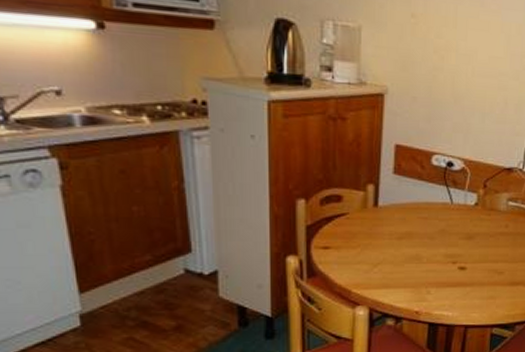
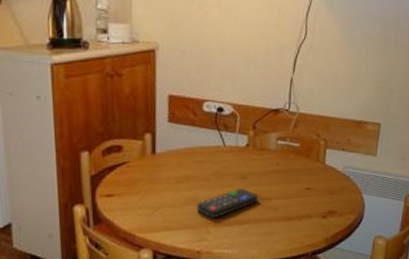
remote control: none [418,249,484,279] -> present [196,188,258,219]

